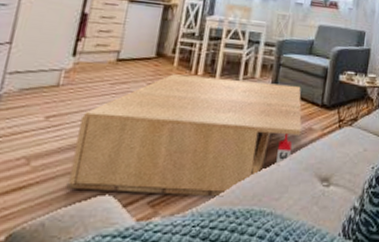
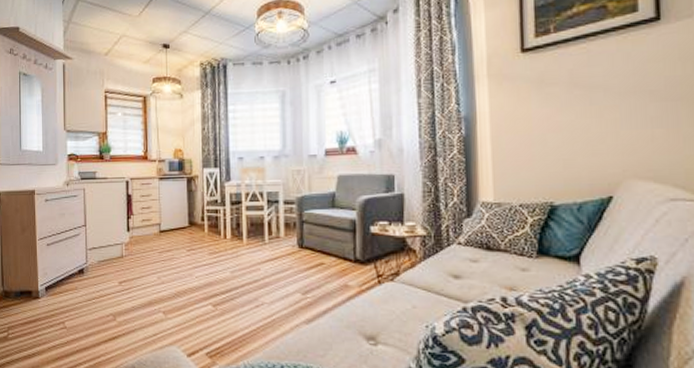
coffee table: present [66,74,302,197] -> none [143,240,337,352]

